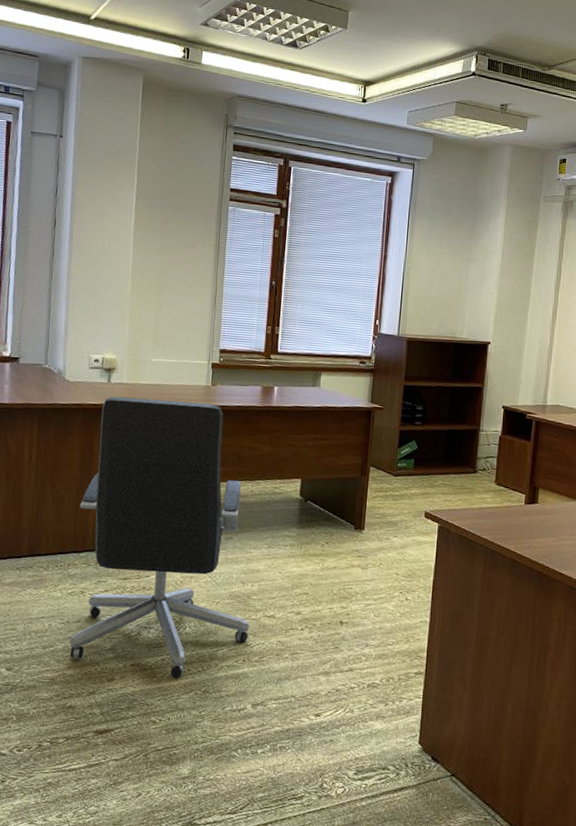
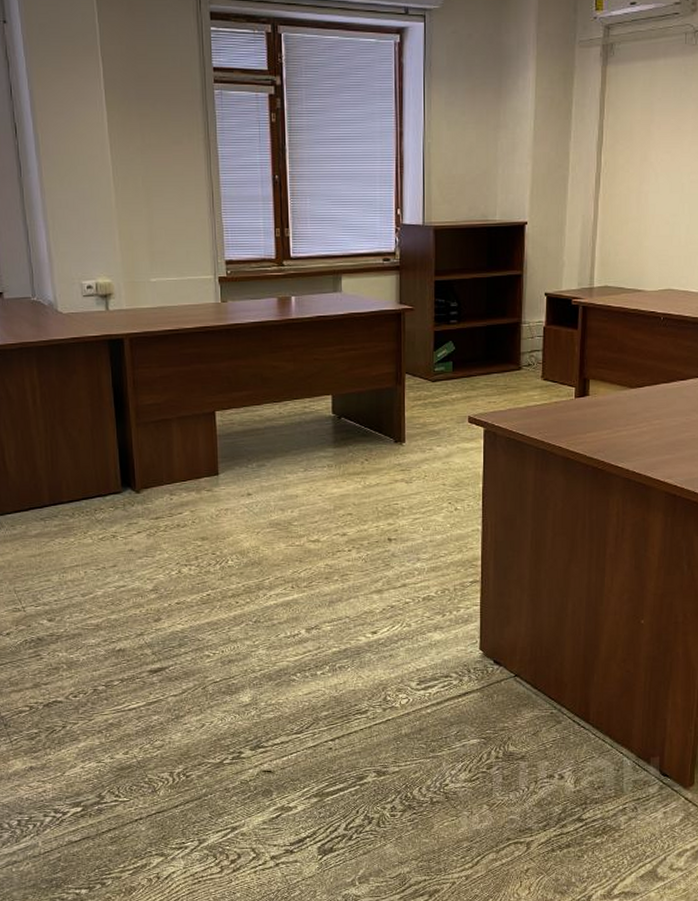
office chair: present [69,396,249,678] -> none [96,322,294,611]

